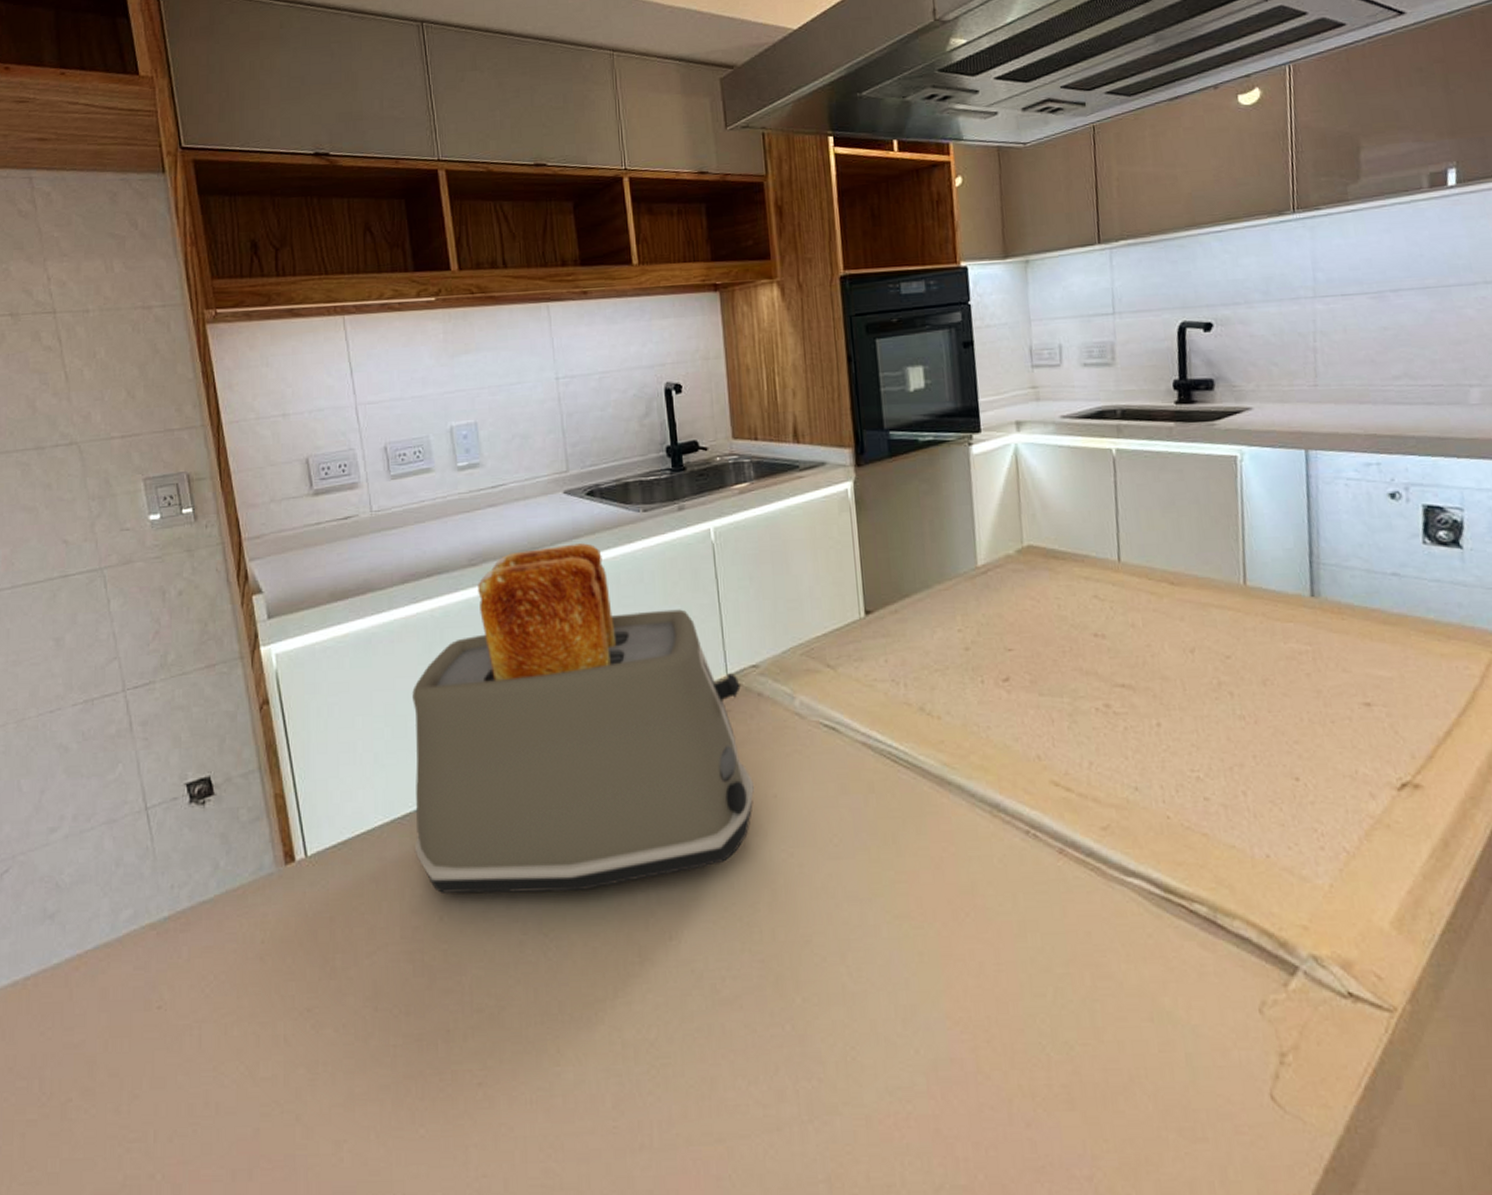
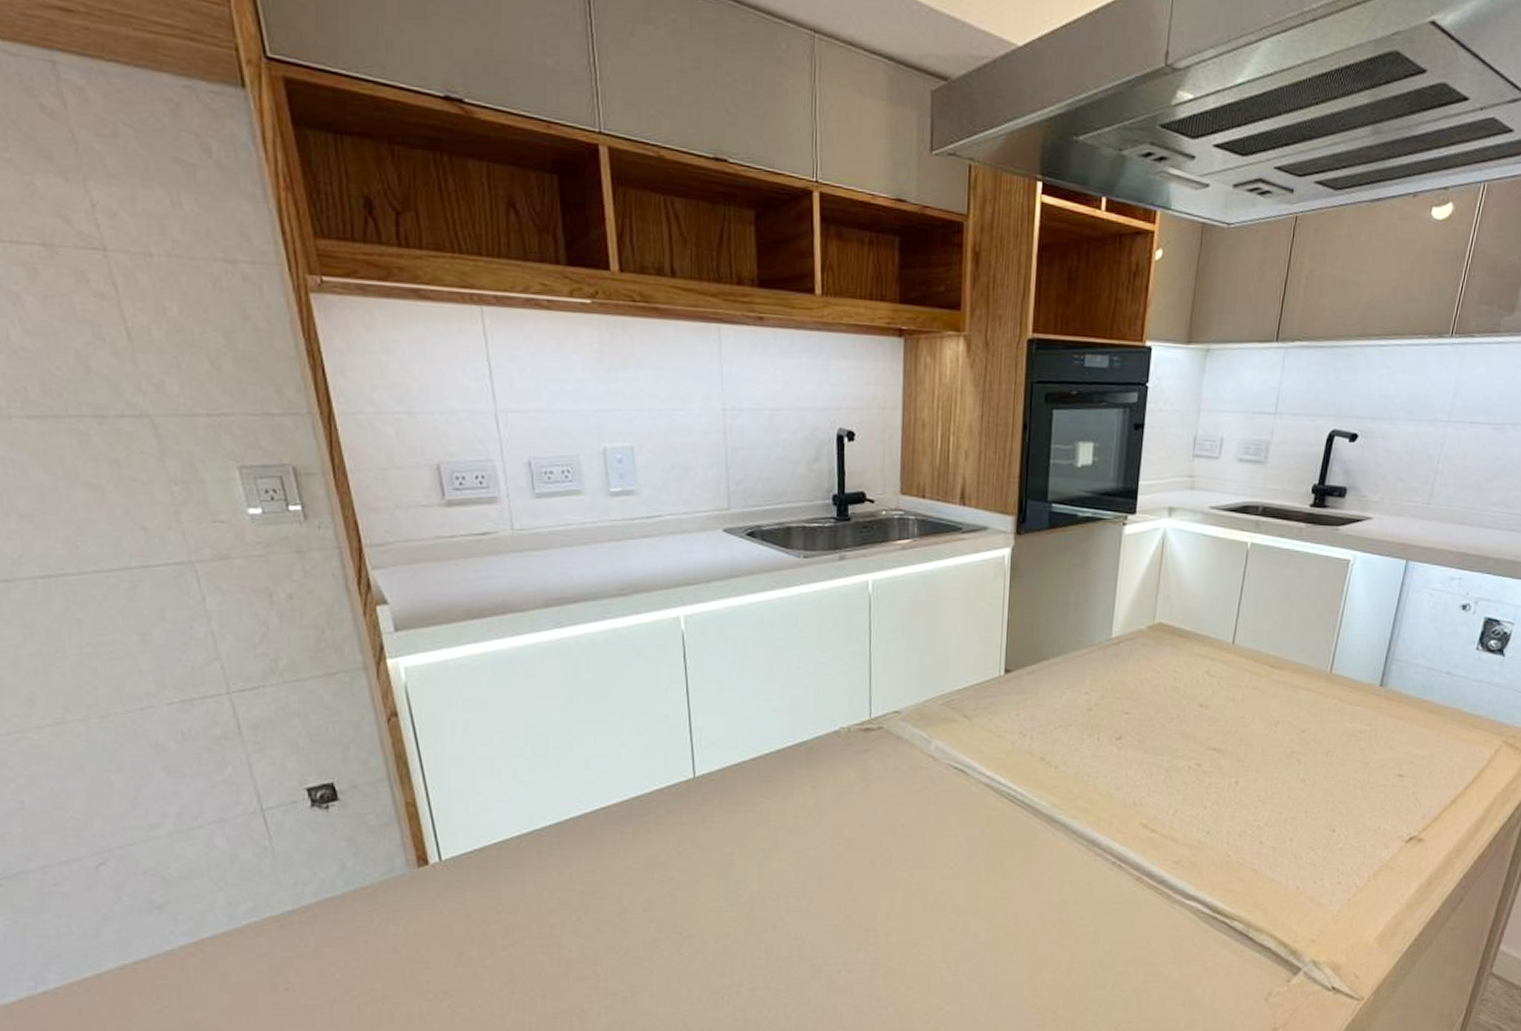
toaster: present [412,543,754,894] -> none [553,583,884,899]

